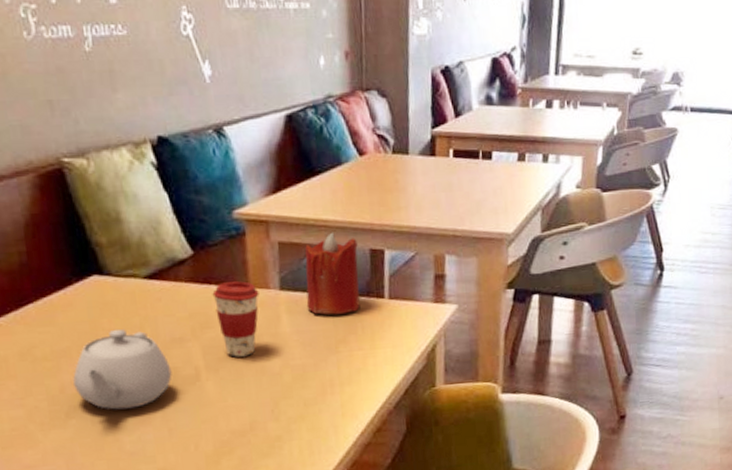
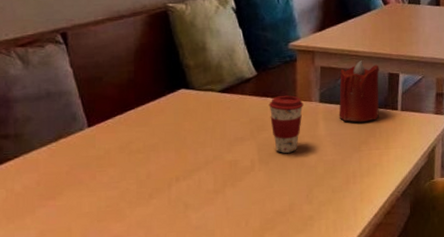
teapot: present [73,328,172,410] -> none [158,129,233,193]

